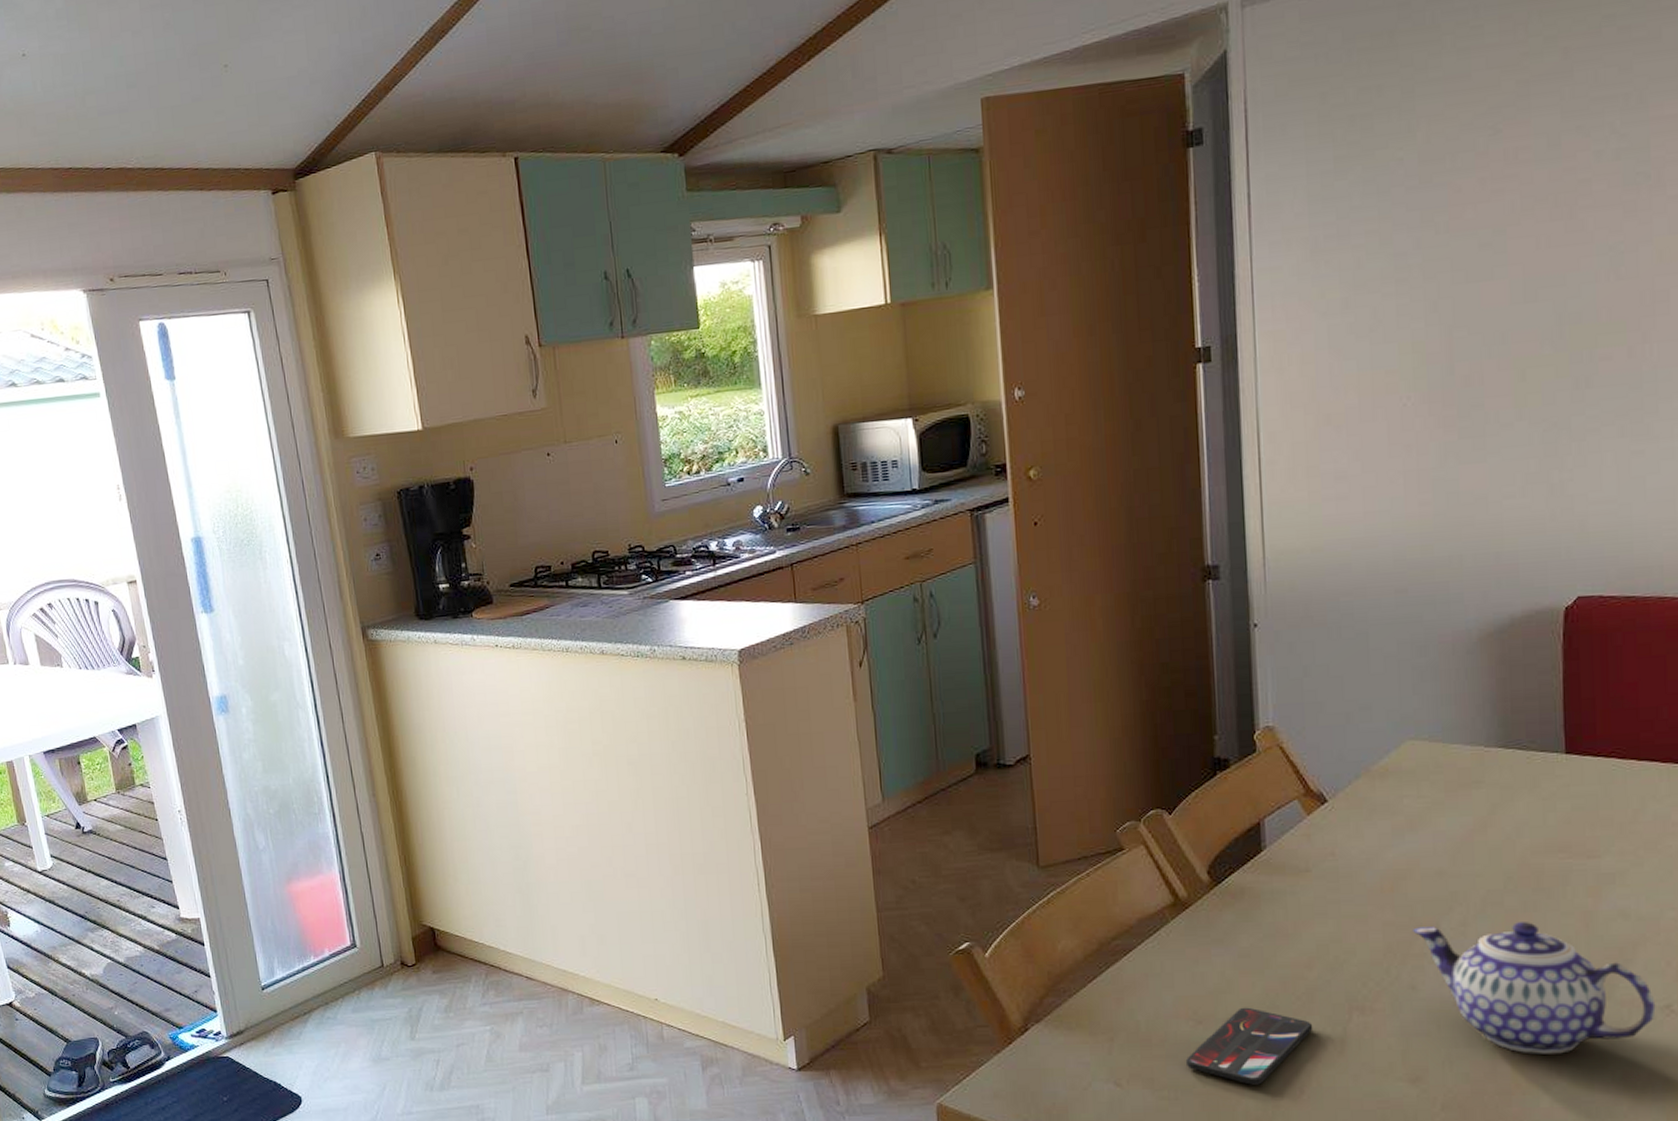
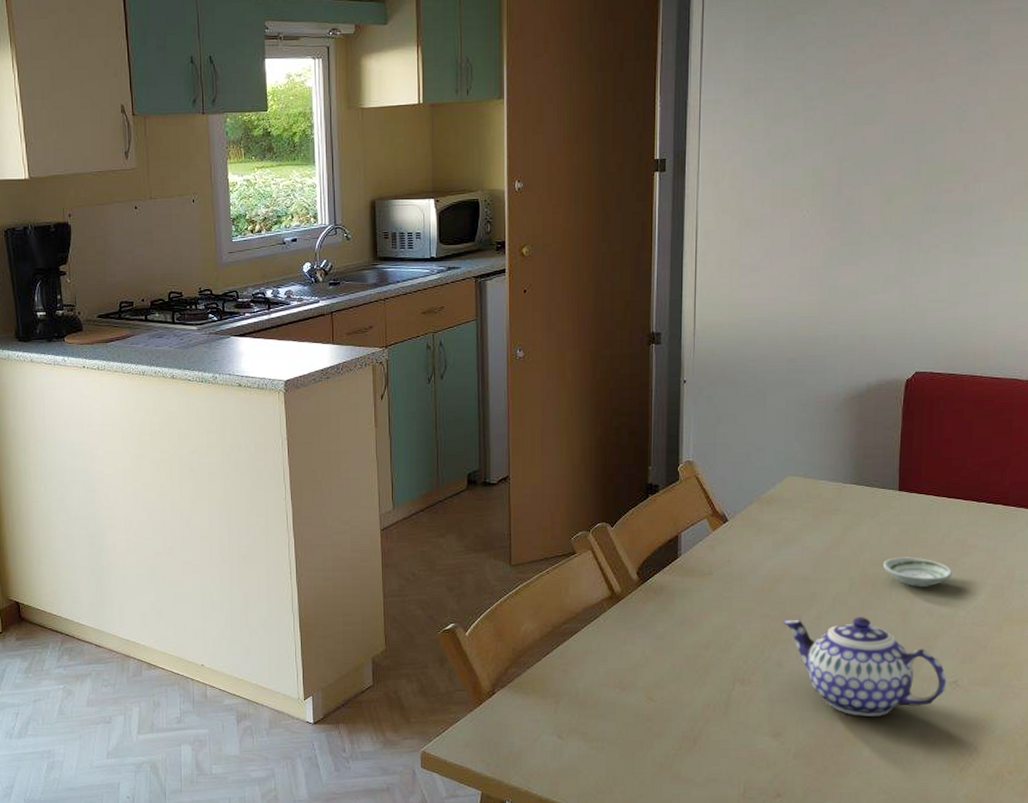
smartphone: present [1185,1007,1313,1085] -> none [611,678,706,738]
saucer: none [1549,840,1653,881] -> present [882,557,953,587]

